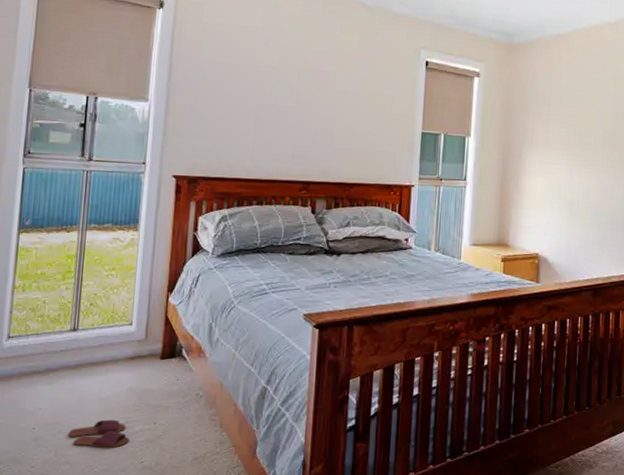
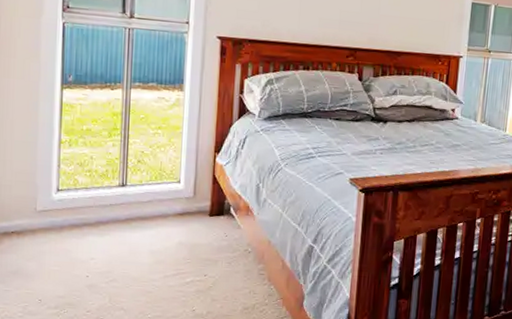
slippers: present [68,419,129,448] -> none [121,270,181,297]

